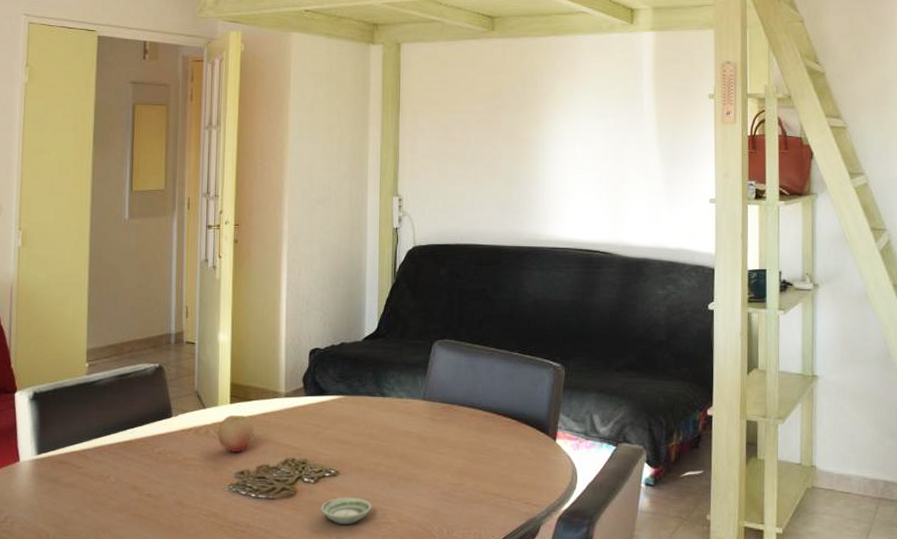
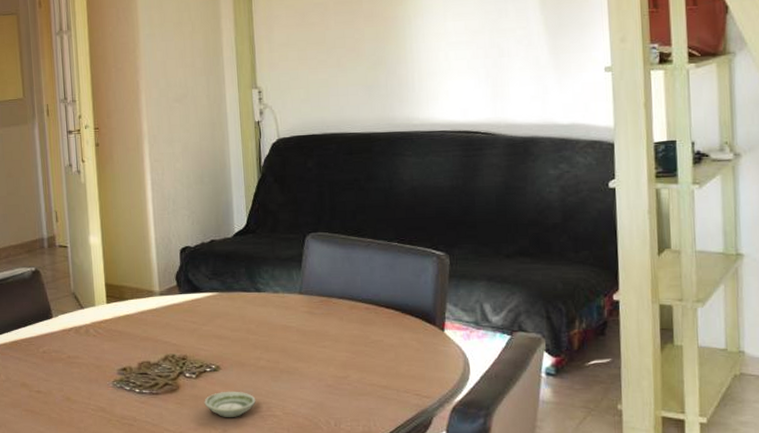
fruit: present [217,415,255,452] -> none [97,315,134,350]

